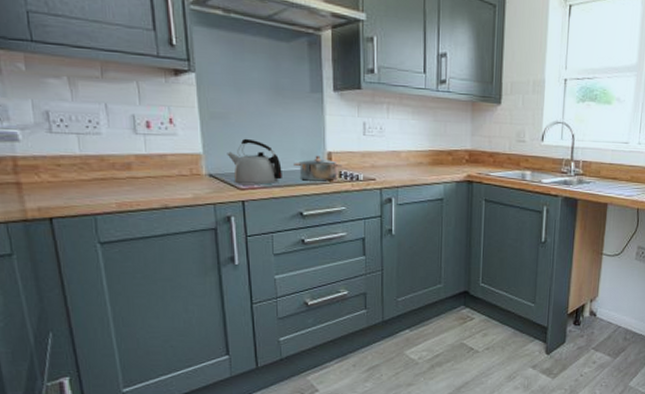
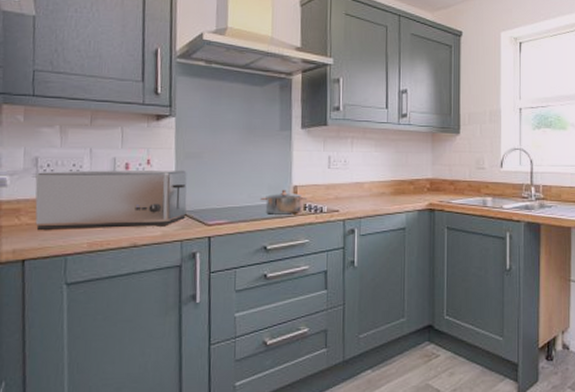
toaster: none [49,127,217,190] -> present [35,169,187,231]
kettle: present [227,138,282,187] -> none [197,175,249,223]

